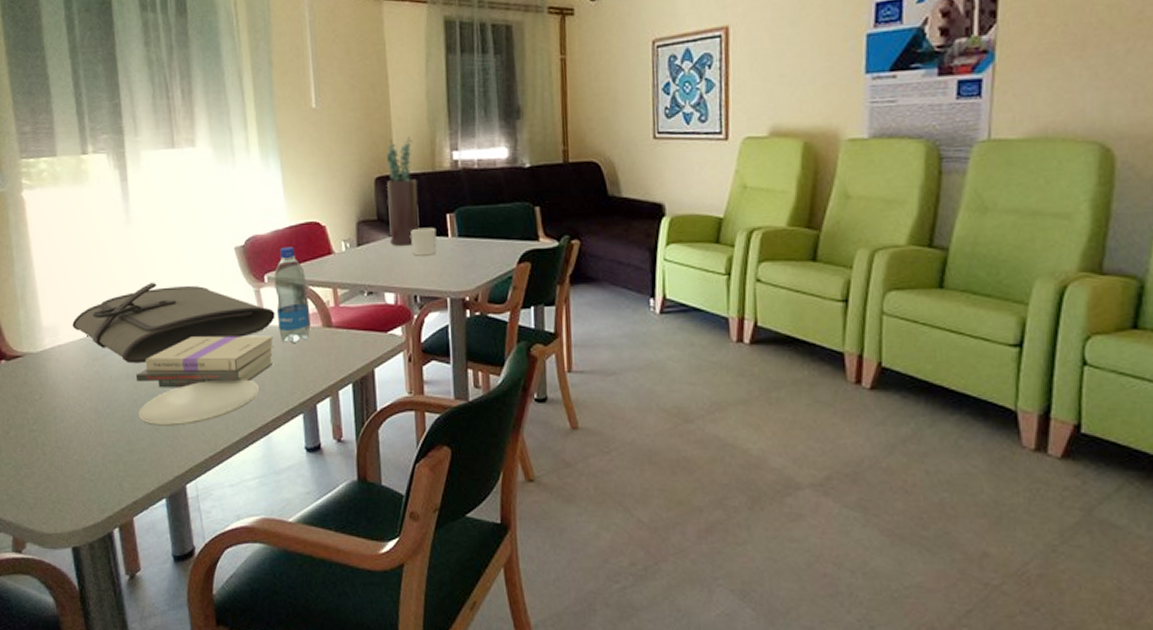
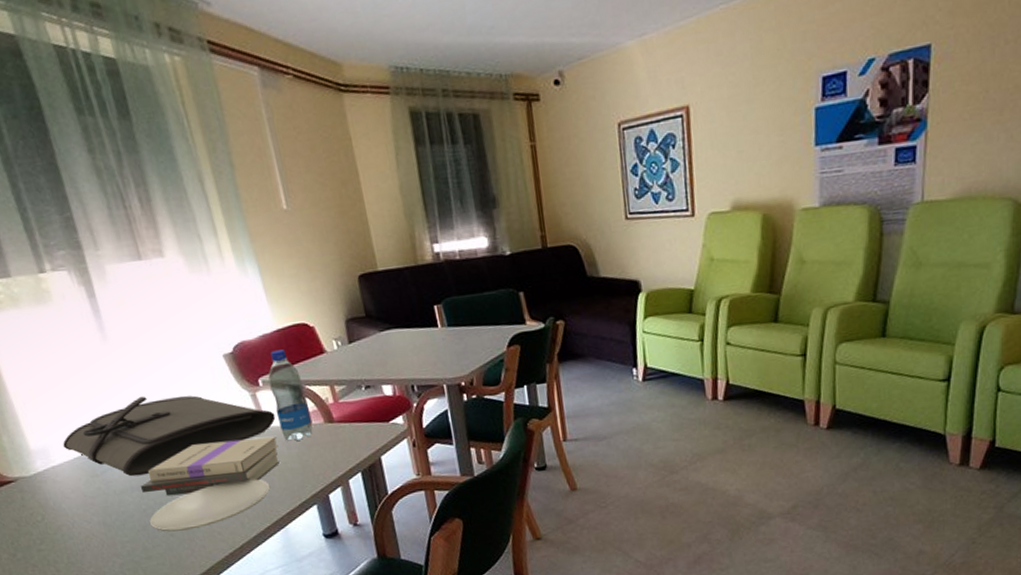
vase: present [387,137,420,247] -> none [367,232,409,341]
mug: present [411,227,437,256] -> none [400,319,429,348]

